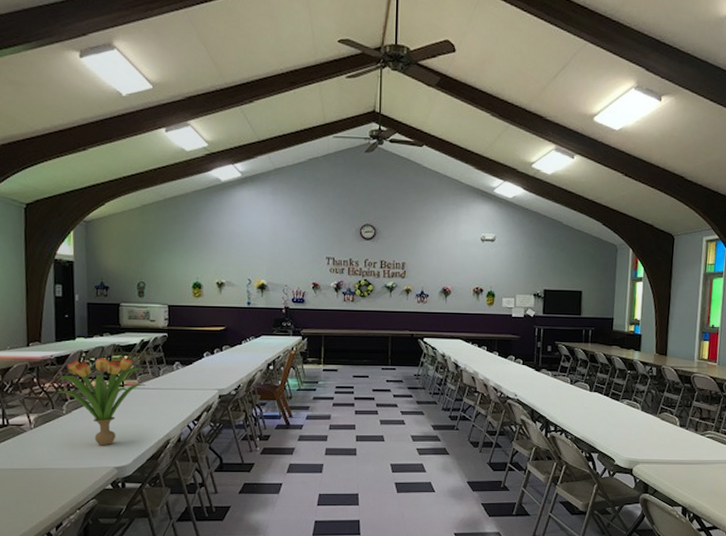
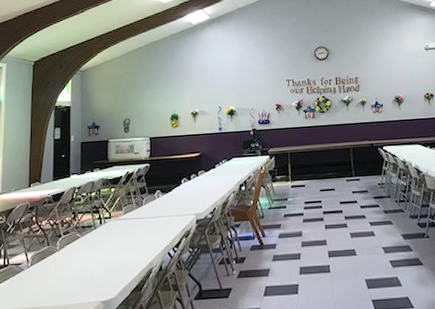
flower arrangement: present [56,356,146,446] -> none [51,190,130,280]

